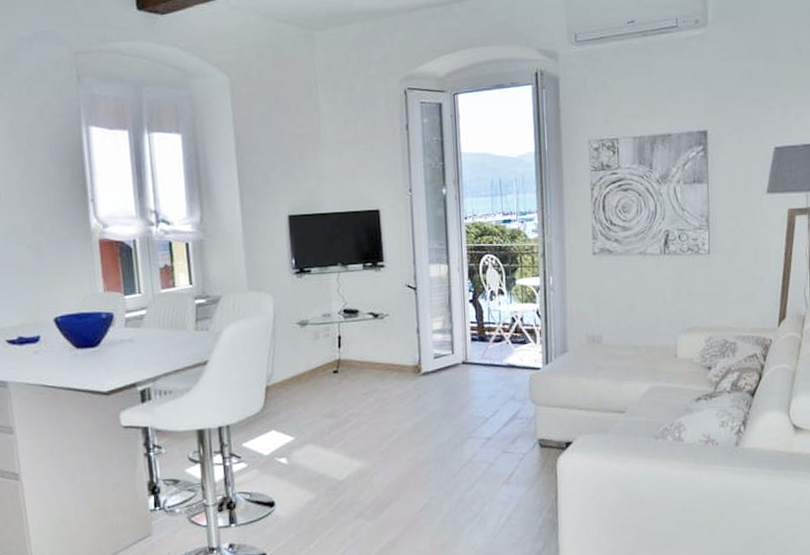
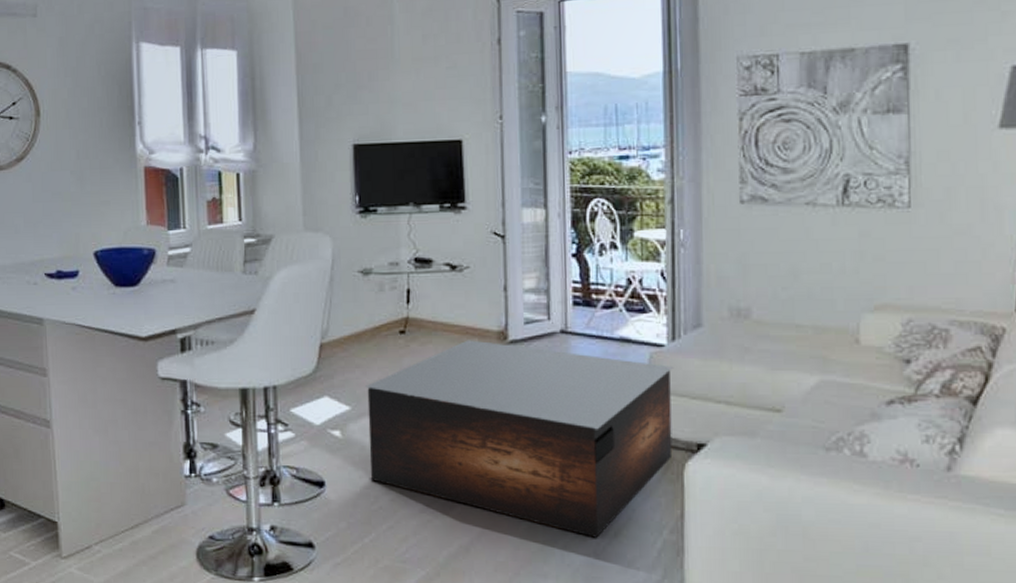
coffee table: none [306,374,548,523] -> present [366,340,673,538]

